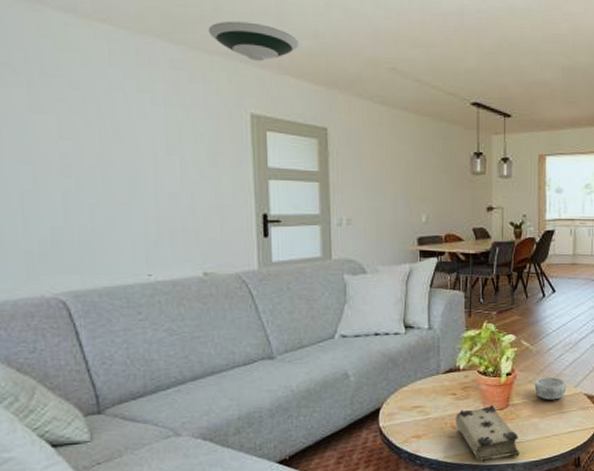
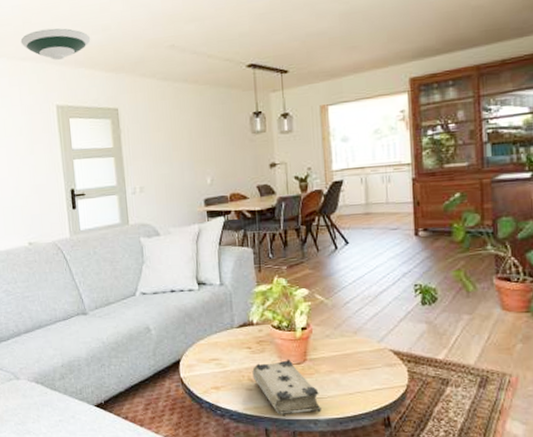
decorative bowl: present [534,376,567,400] -> none [332,331,369,356]

